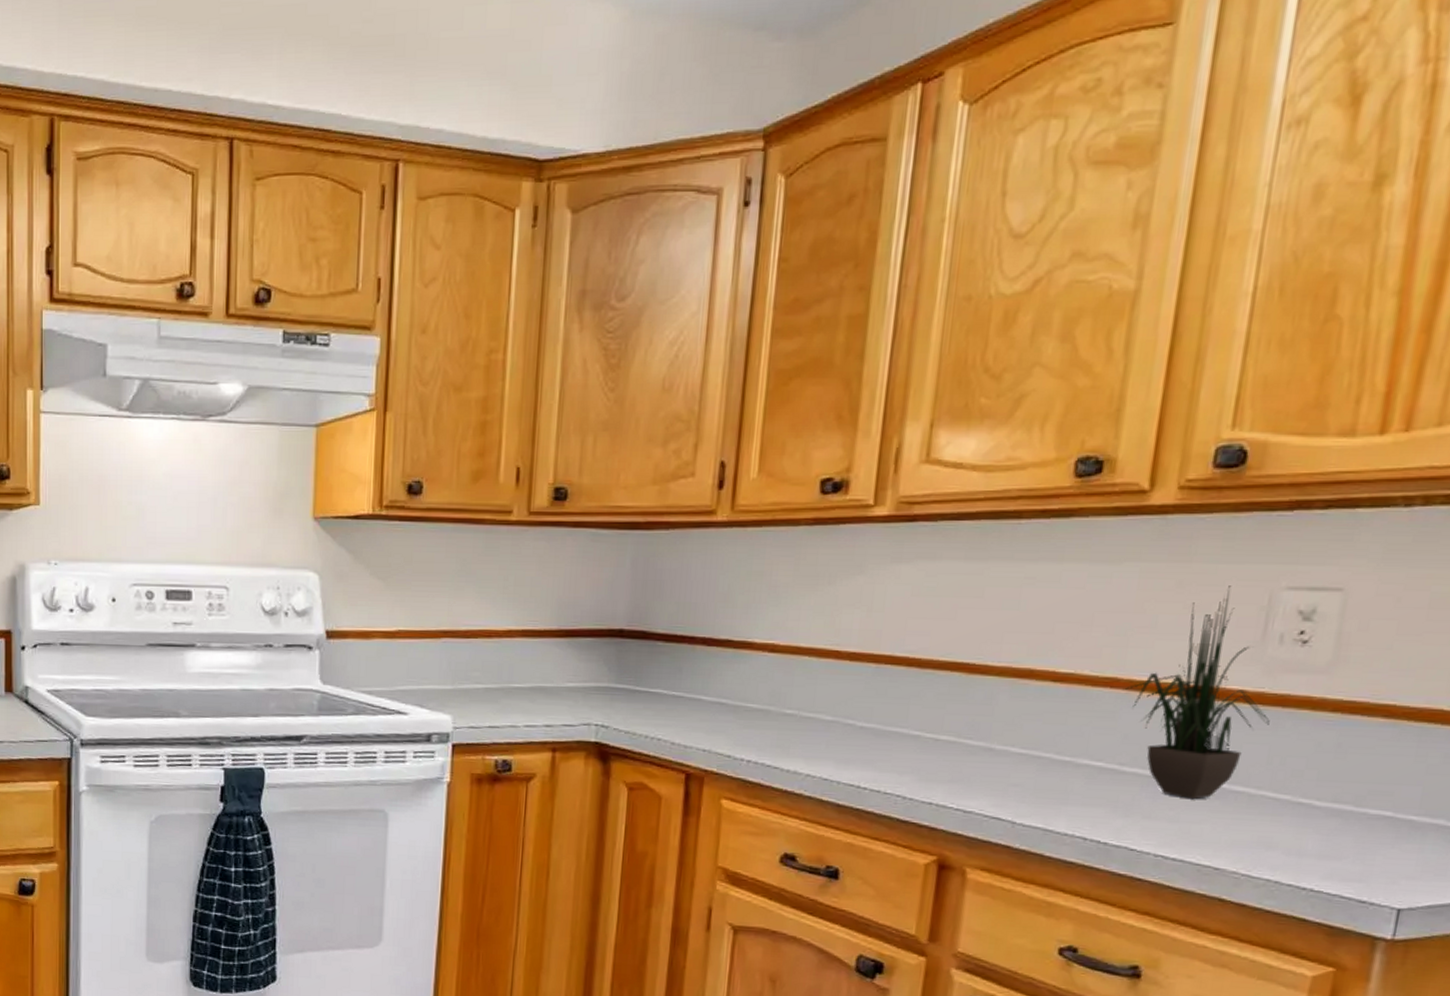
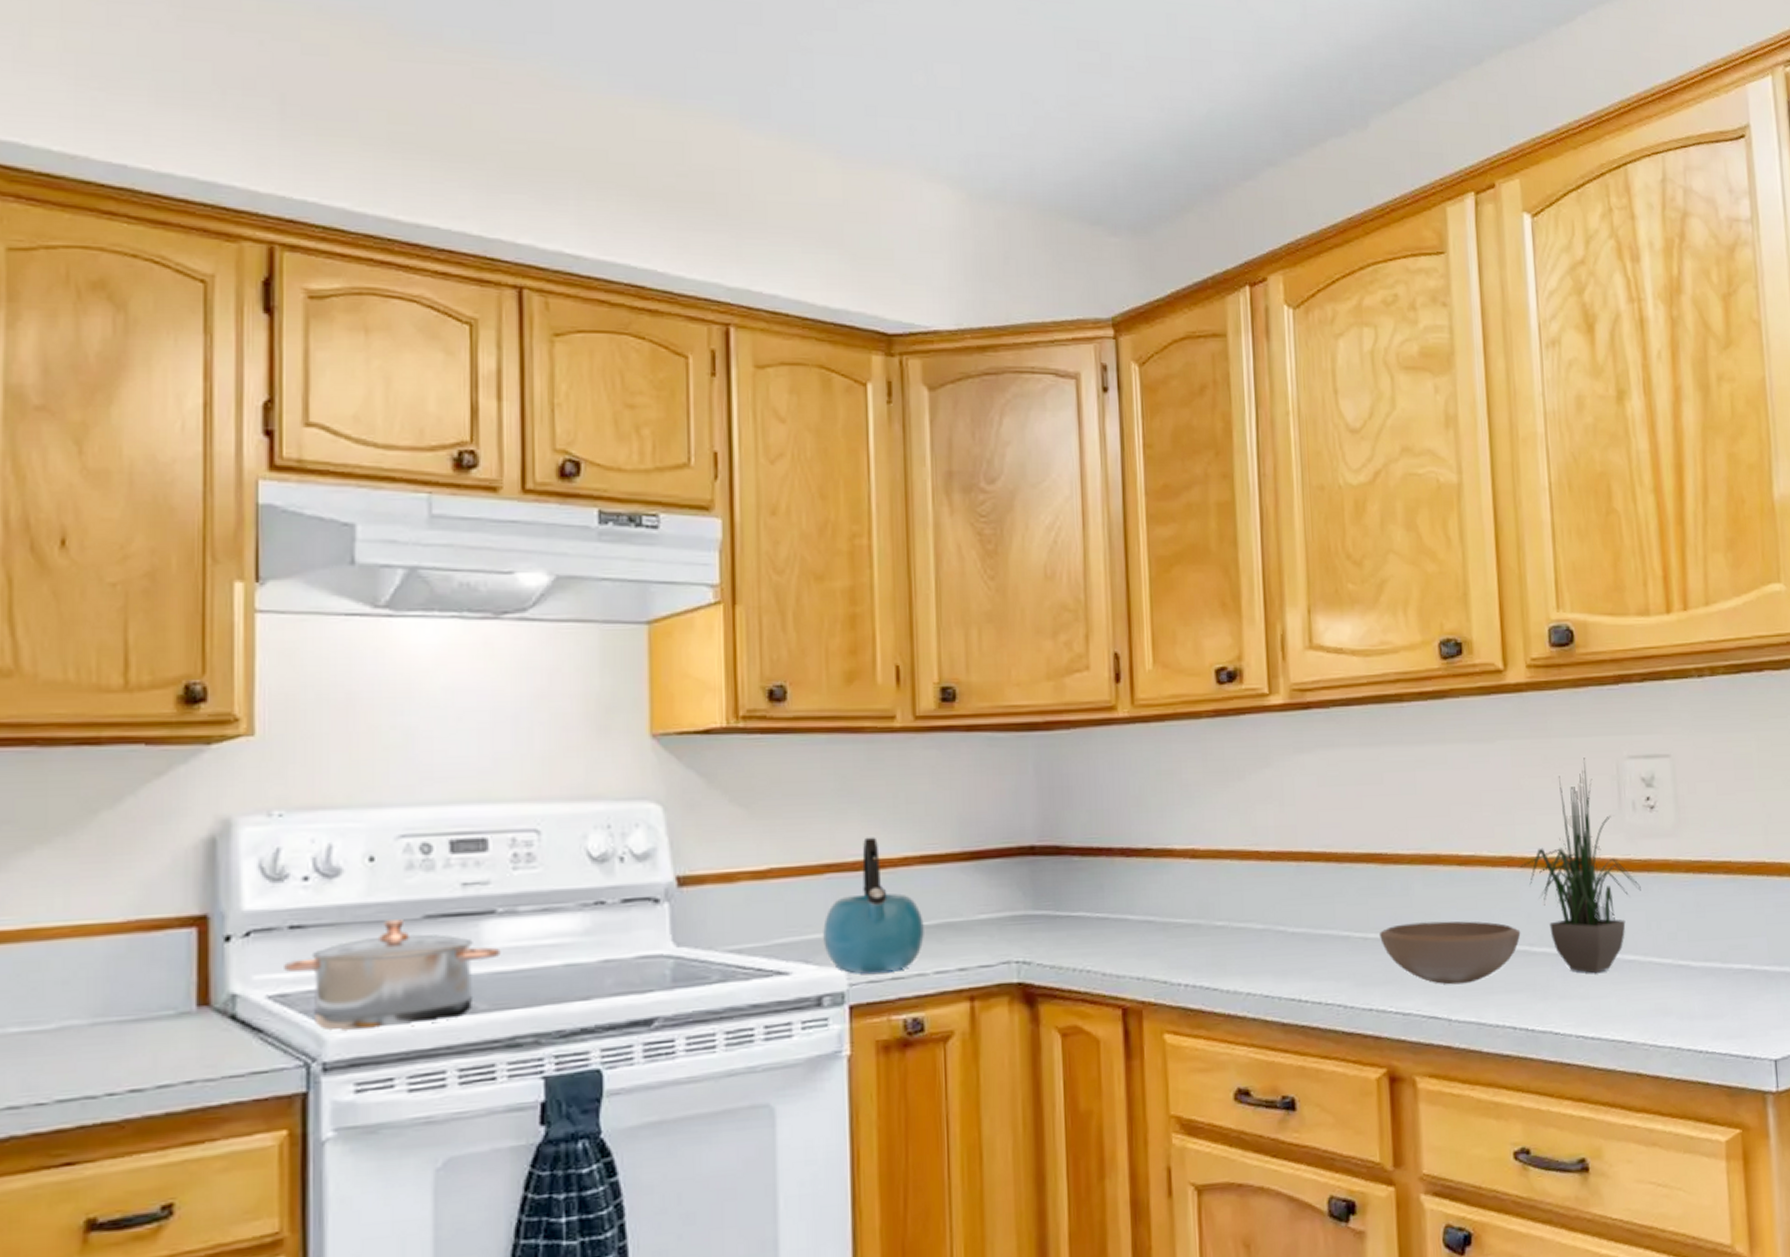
cooking pot: none [57,645,198,722] -> present [284,919,501,1032]
kettle: none [436,611,520,721] -> present [823,837,924,973]
bowl: none [951,730,1112,792] -> present [1379,921,1521,985]

